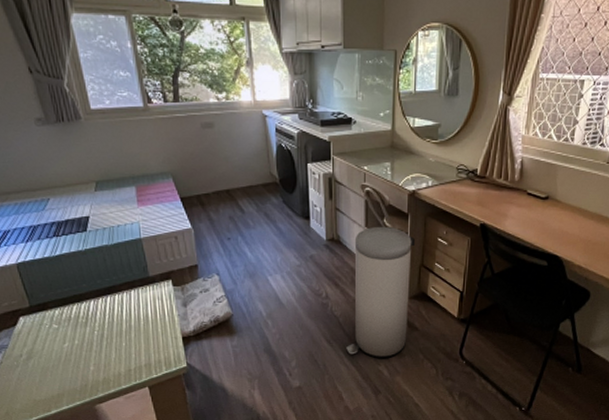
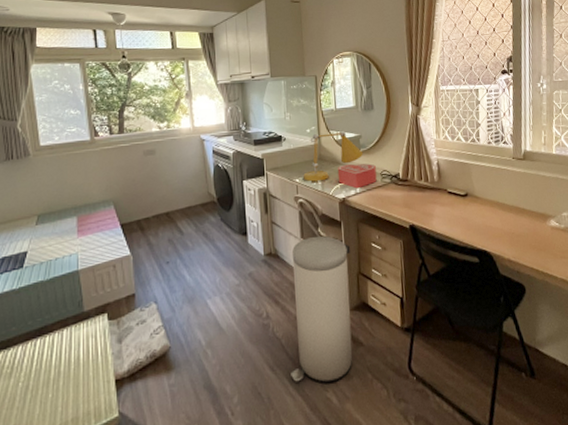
table lamp: none [371,118,441,171] -> present [302,131,364,182]
jewelry box: none [410,154,452,182] -> present [337,163,377,189]

